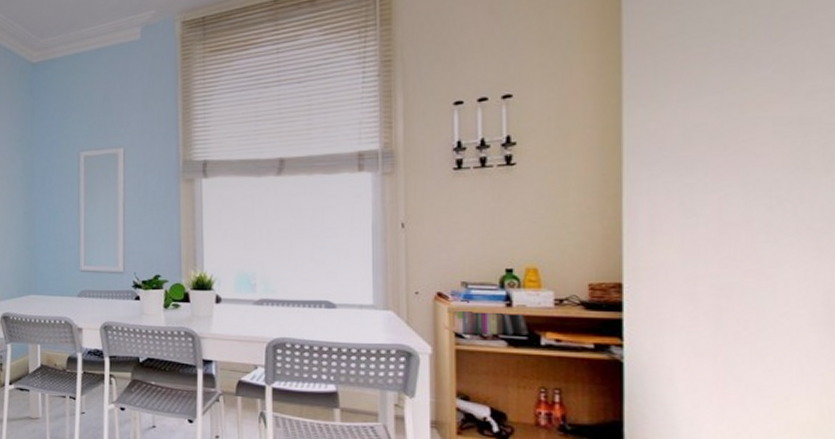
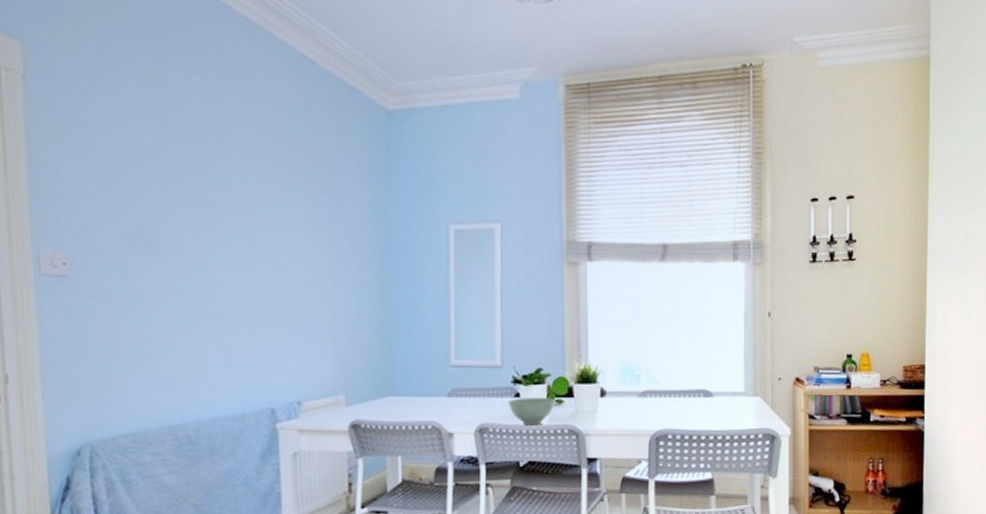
bowl: none [129,301,172,327] -> present [508,397,555,427]

